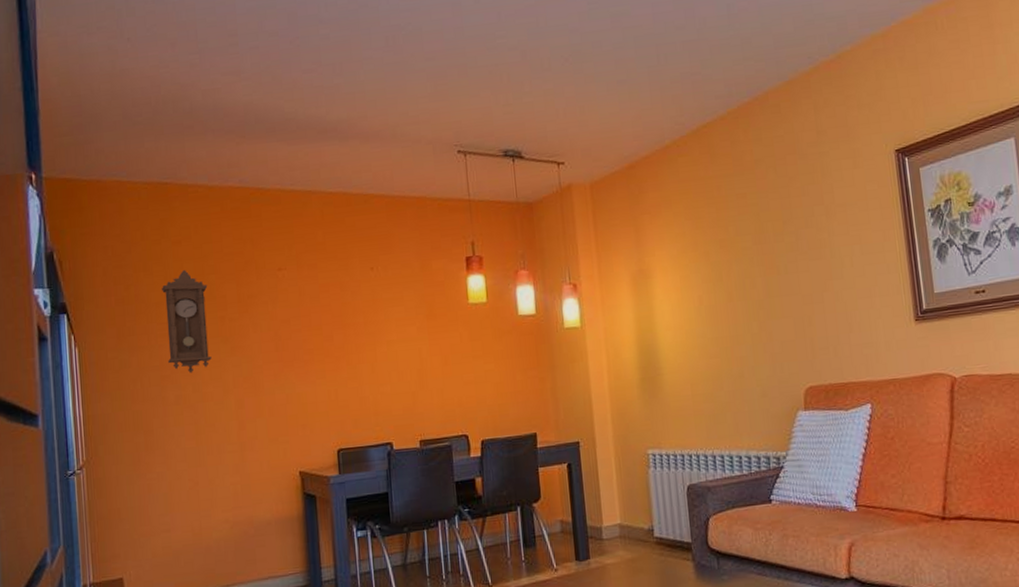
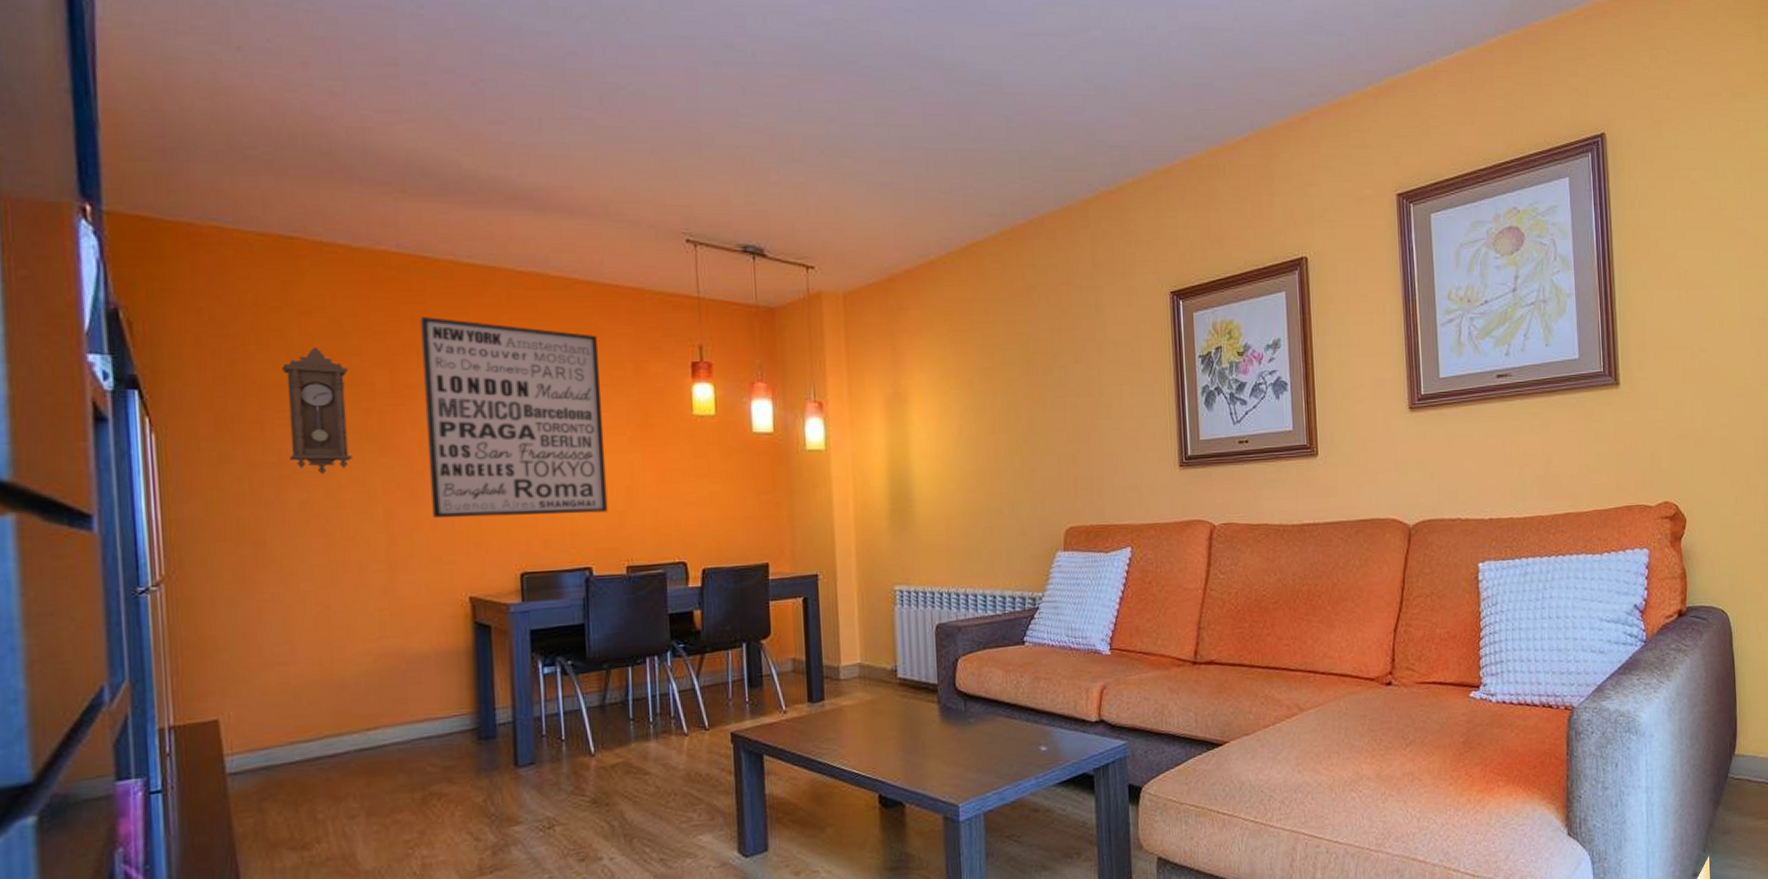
wall art: none [257,237,404,405] -> present [420,317,608,518]

